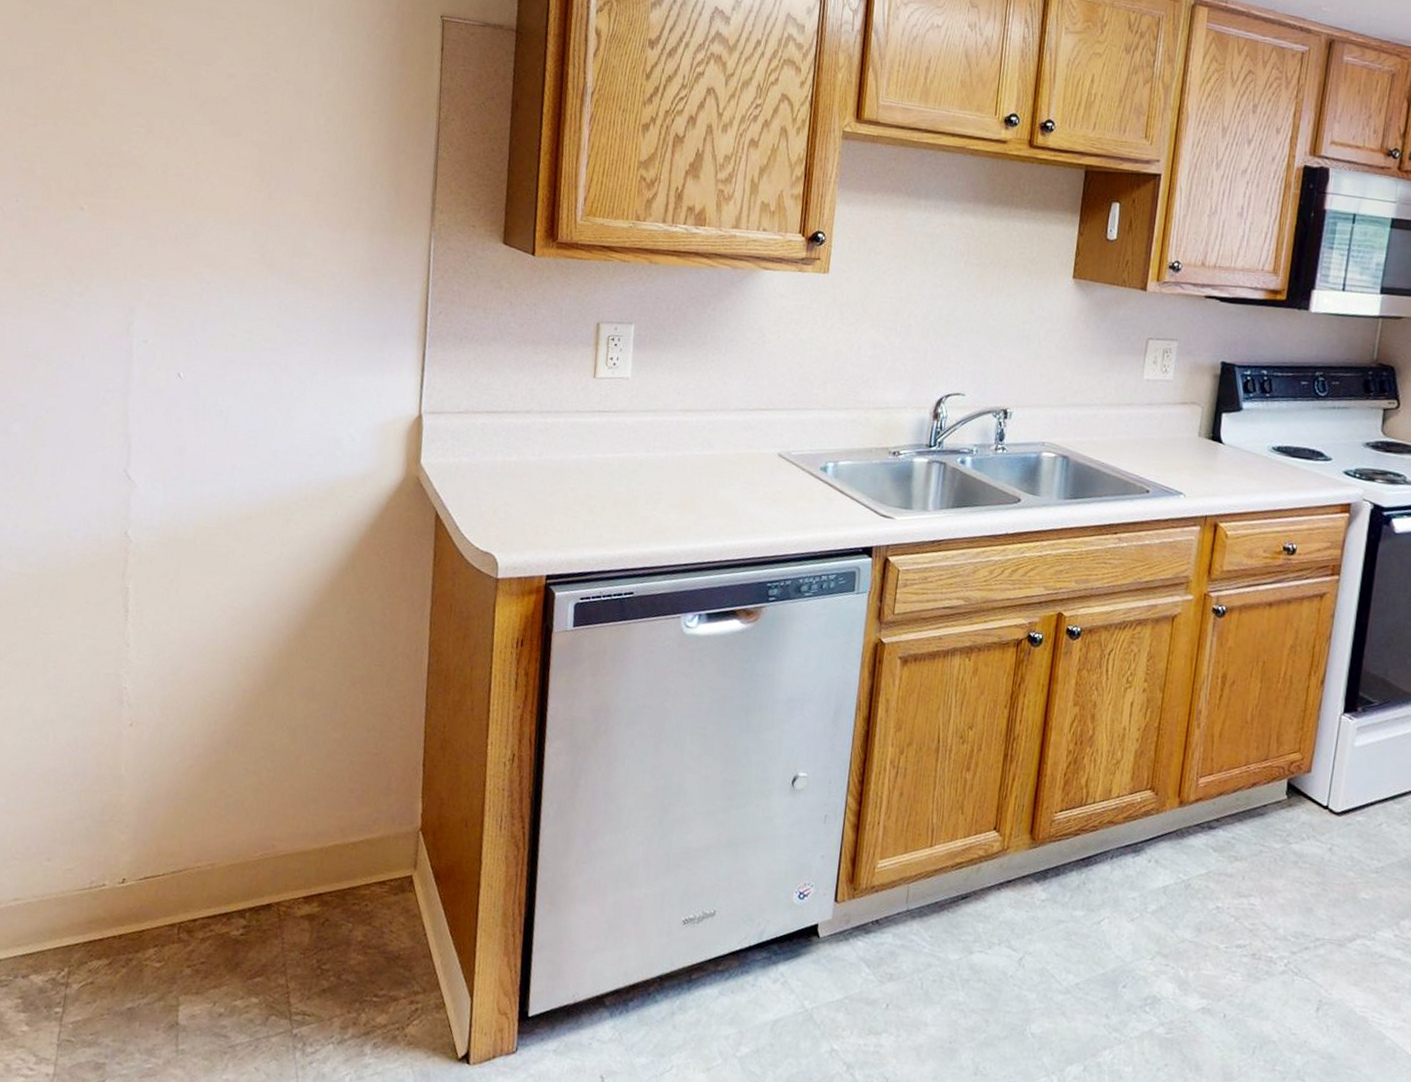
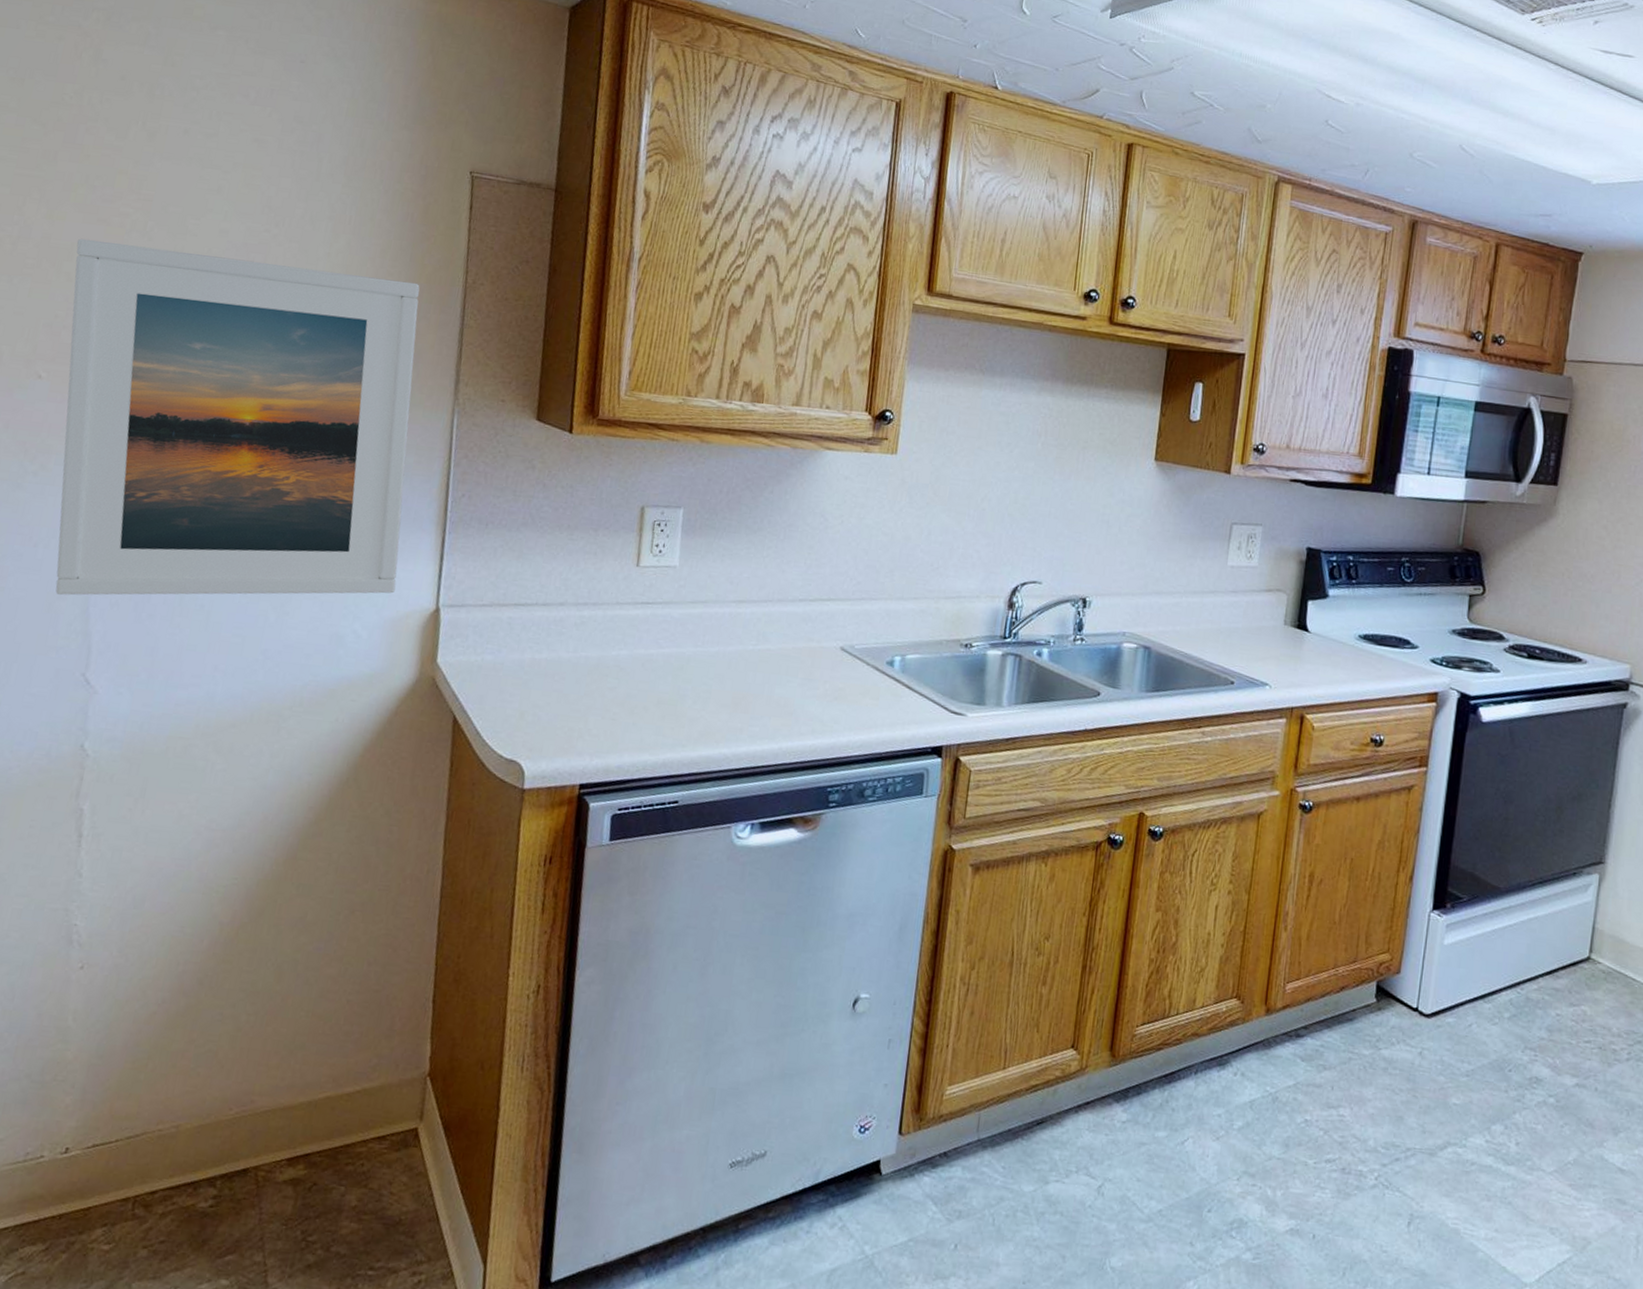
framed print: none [100,85,399,402] -> present [55,238,420,596]

